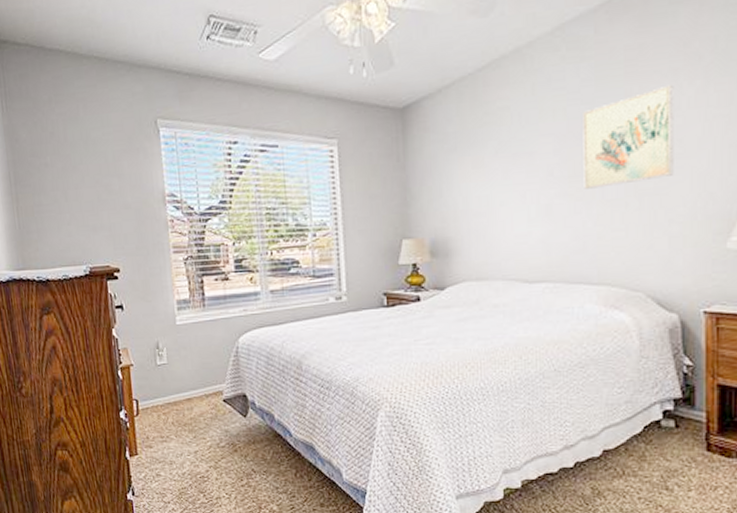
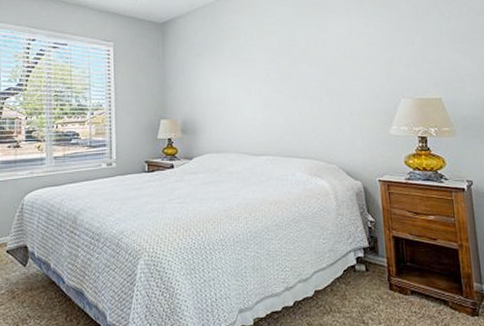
wall art: present [583,84,674,189] -> none [288,20,351,88]

